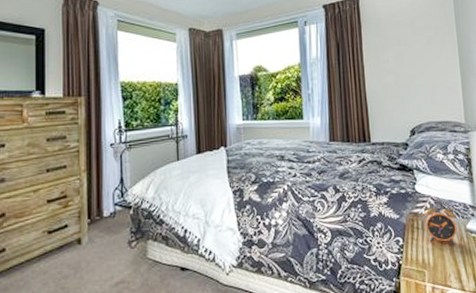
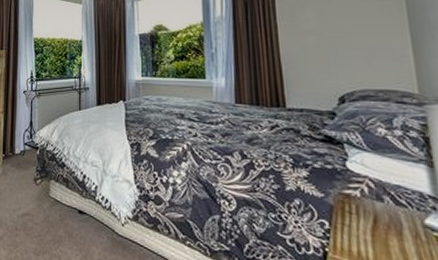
alarm clock: present [423,202,457,246] -> none [358,185,410,244]

